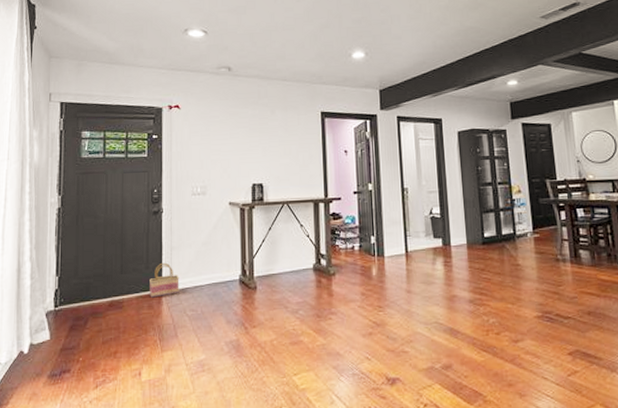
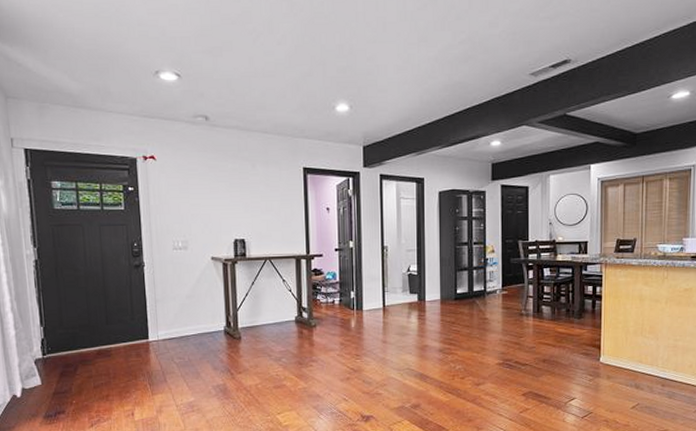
basket: present [150,262,180,298] -> none [136,314,166,347]

